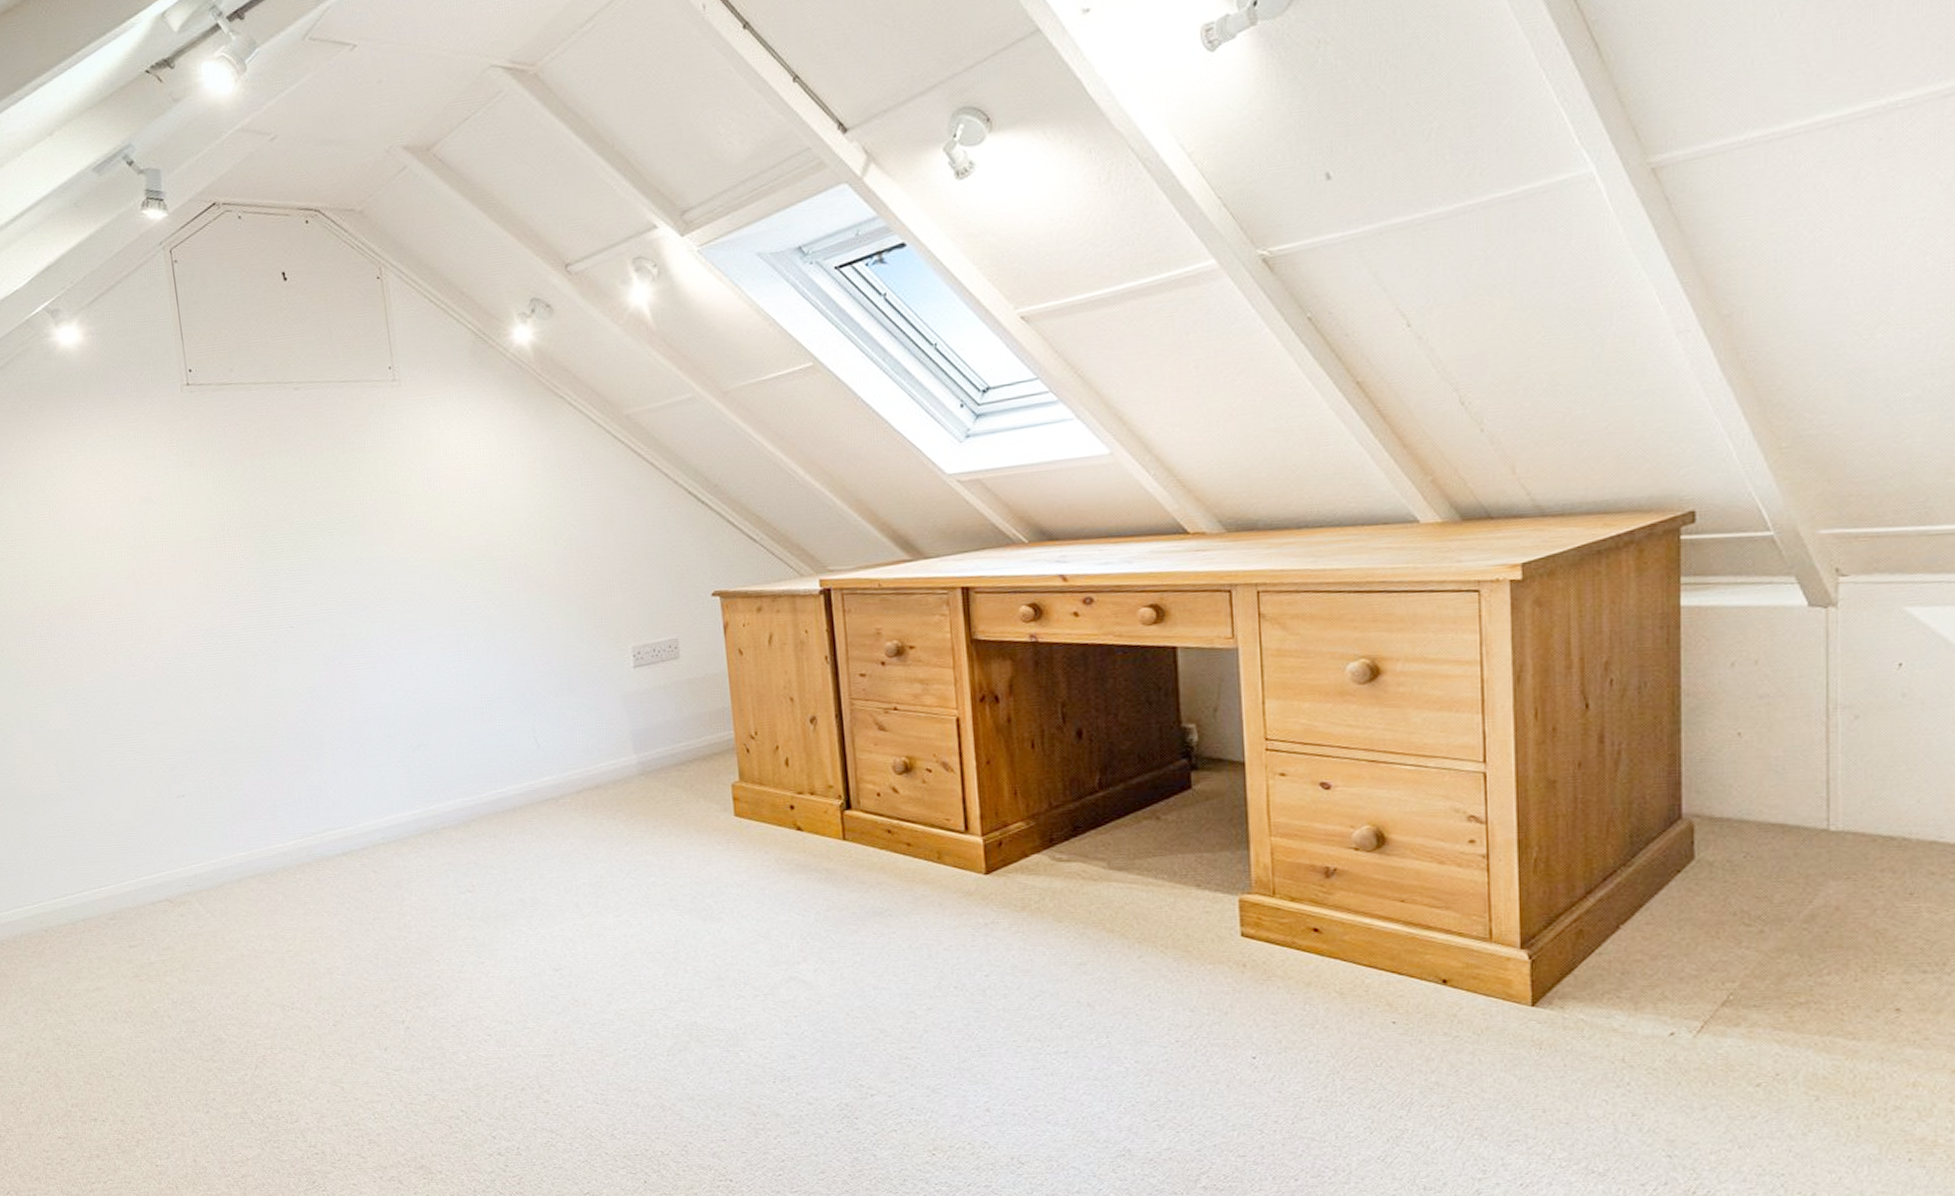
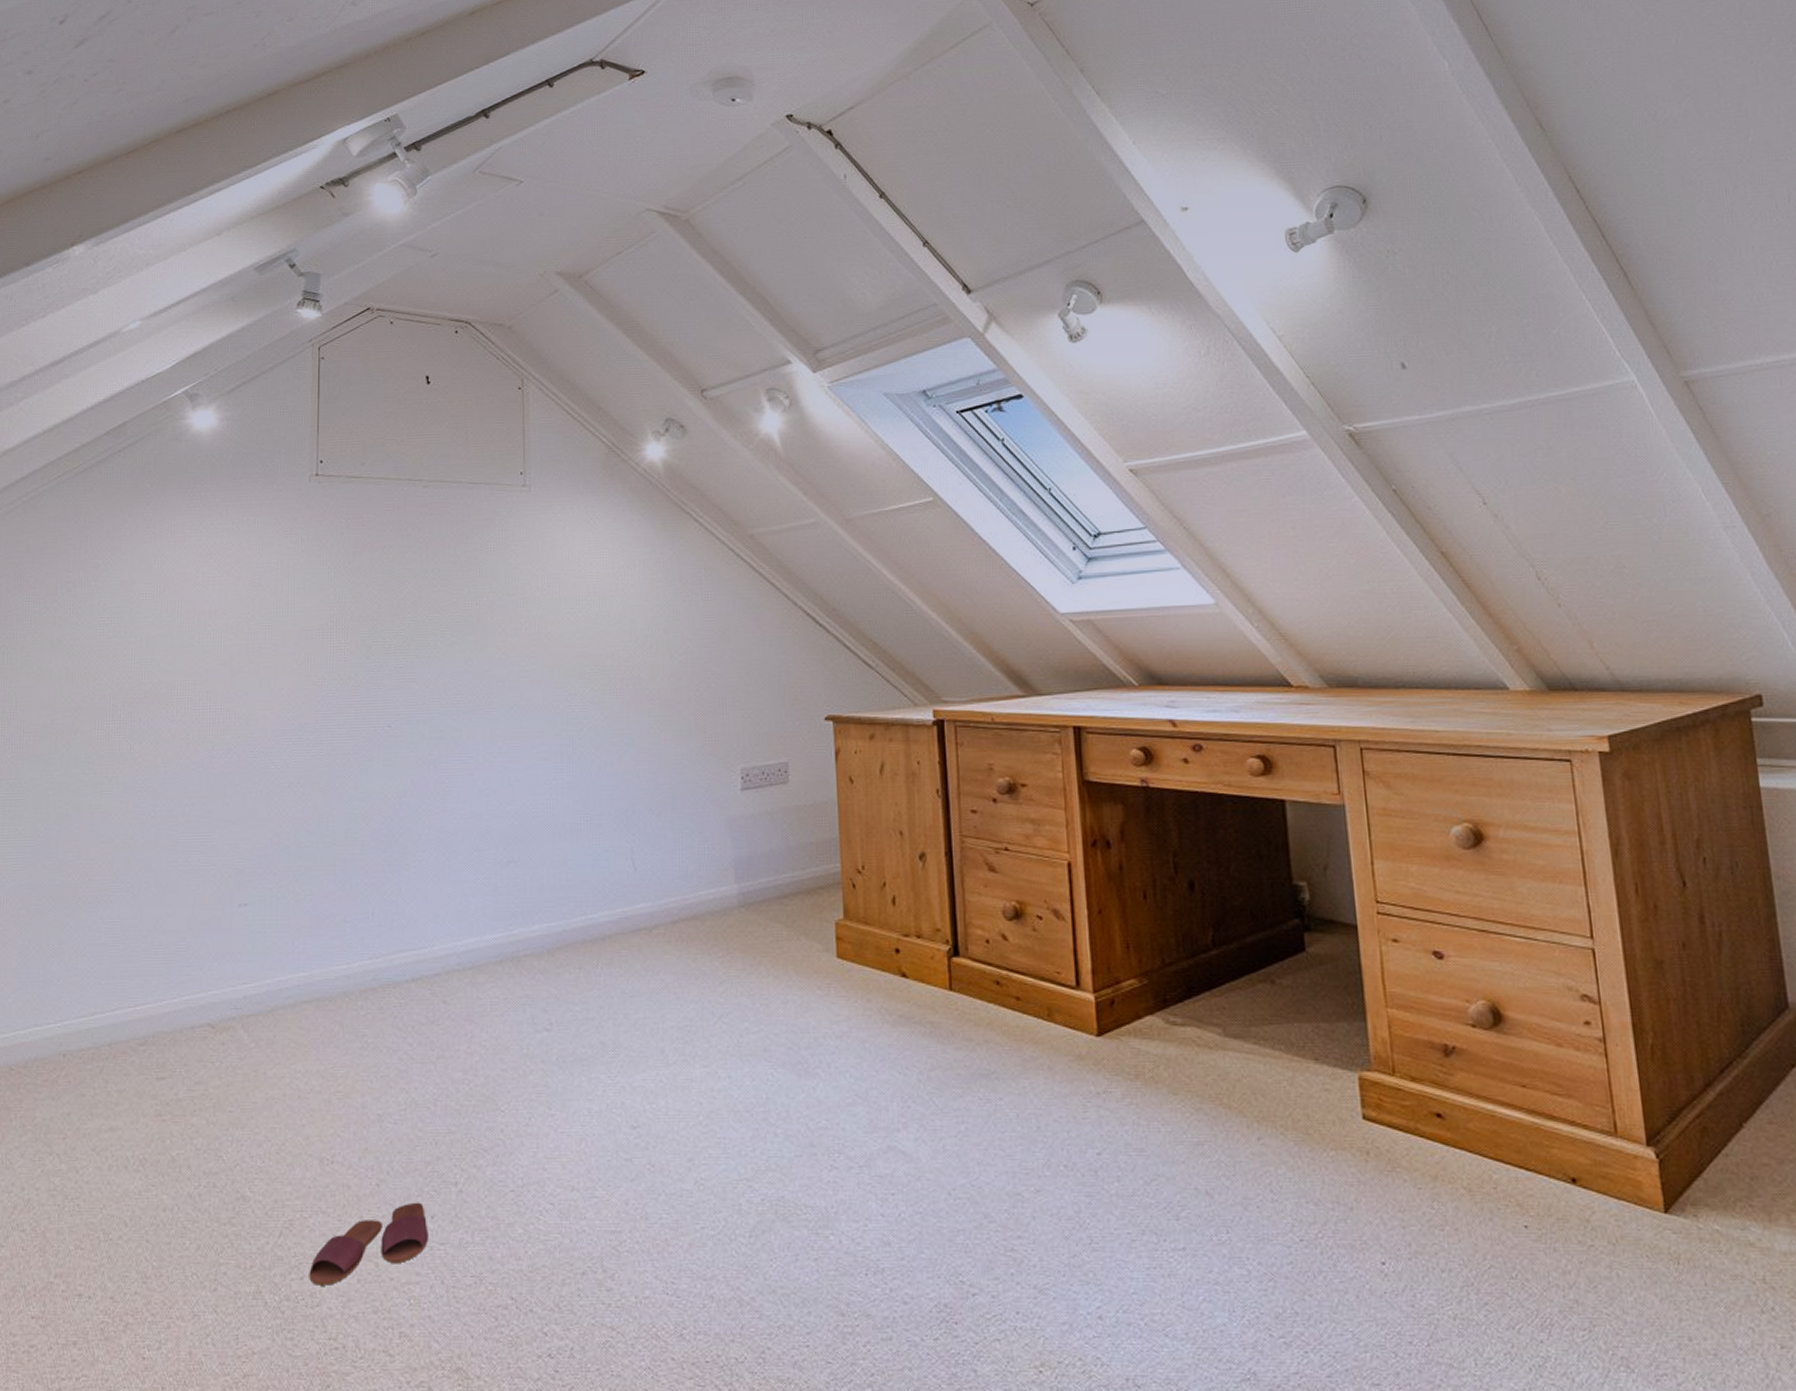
slippers: none [285,1038,385,1106] -> present [309,1202,429,1285]

